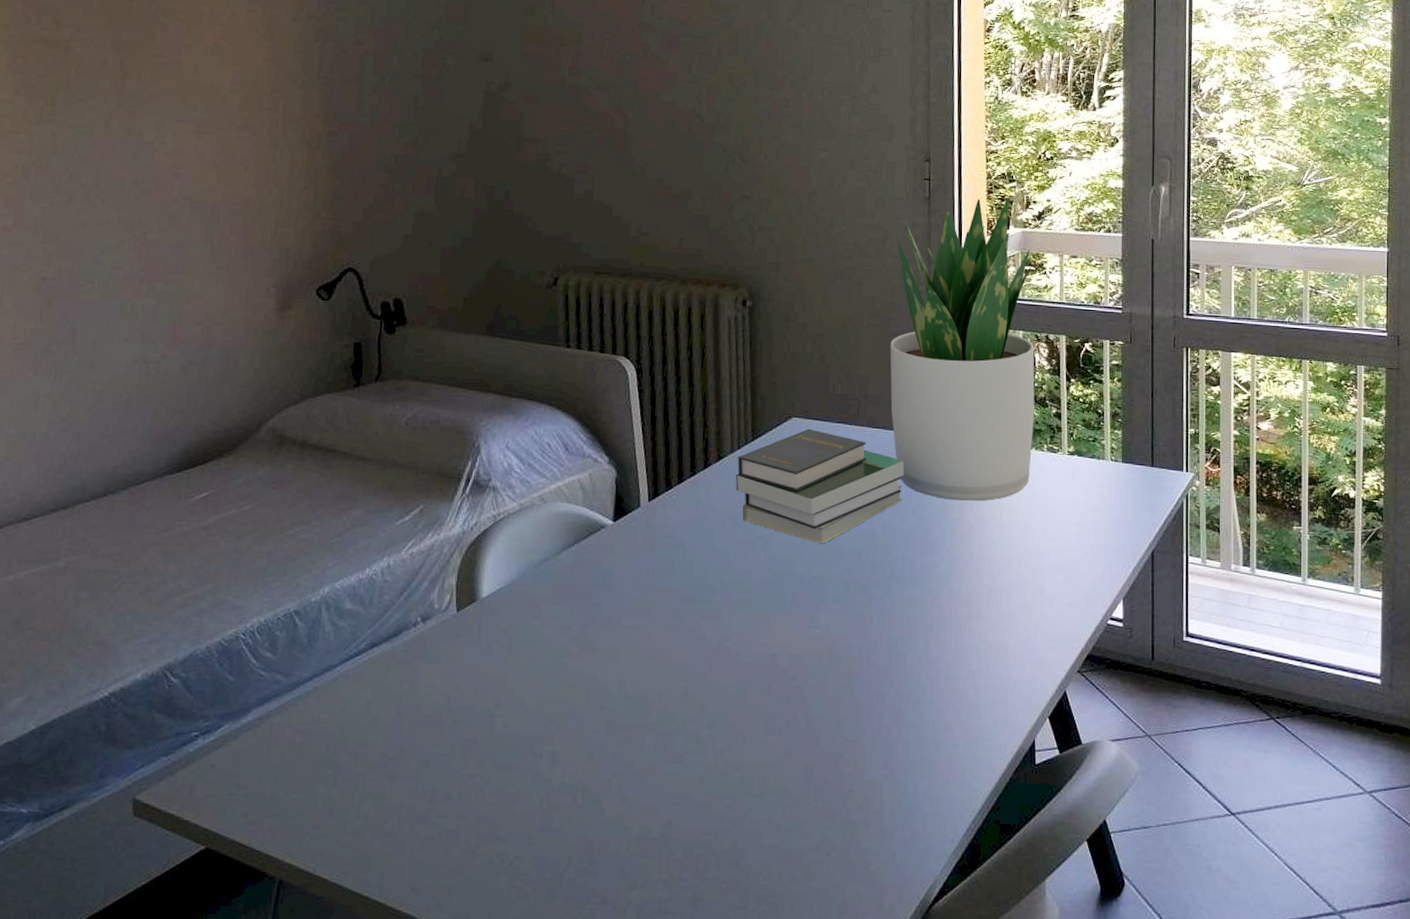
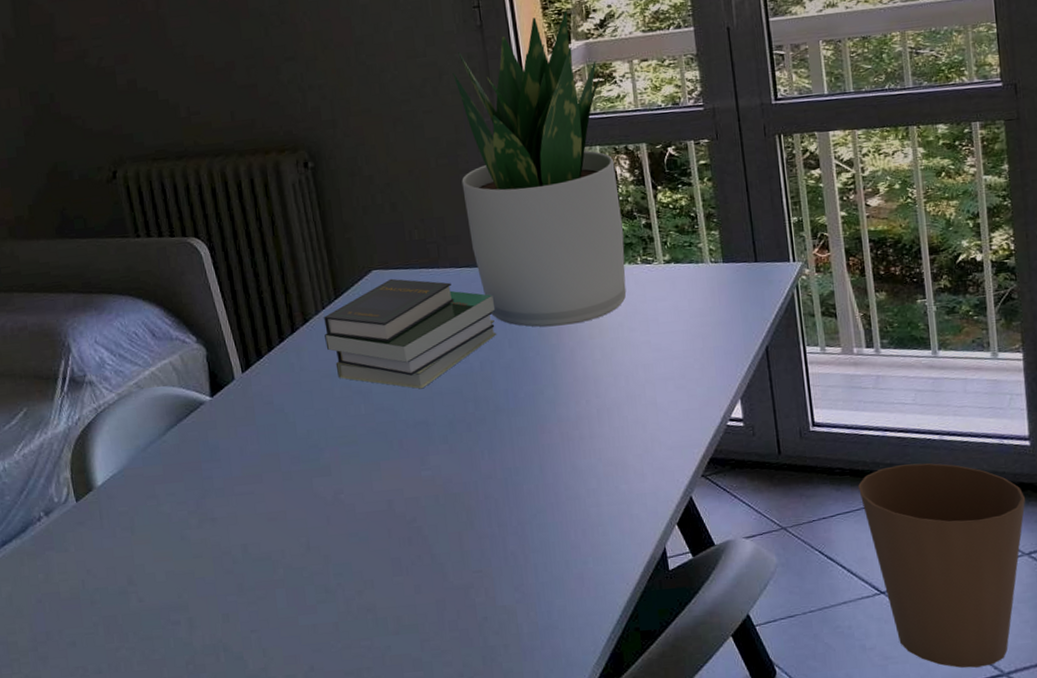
trash bin: none [1222,687,1372,902] -> present [858,463,1026,668]

